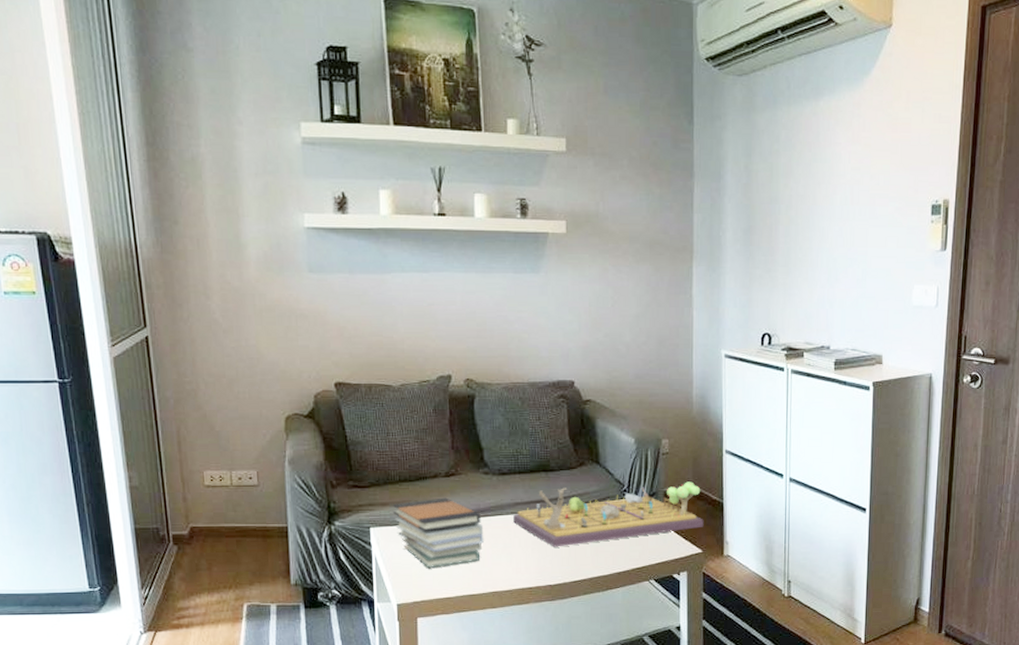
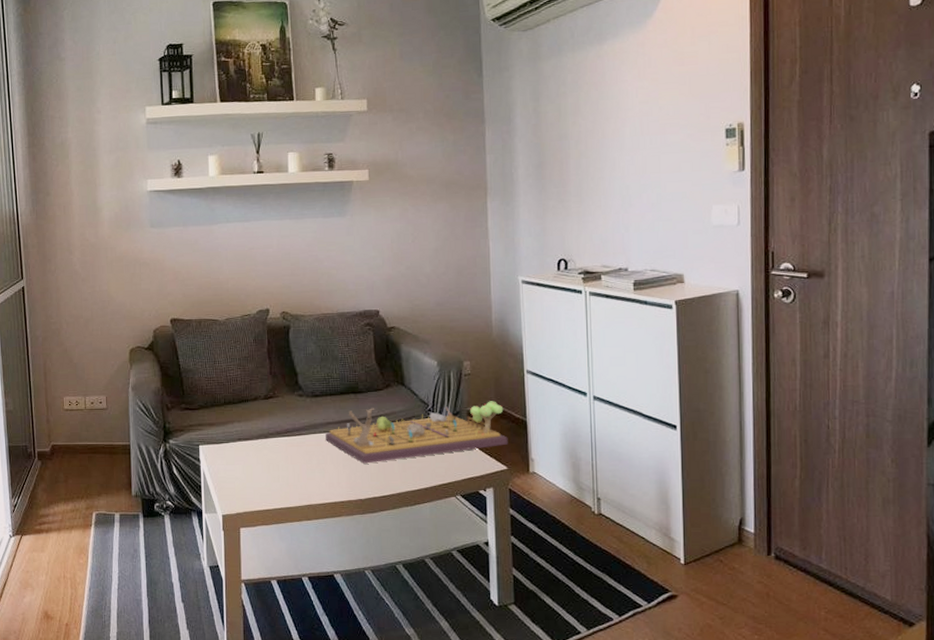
book stack: present [392,497,484,568] -> none [218,418,299,482]

